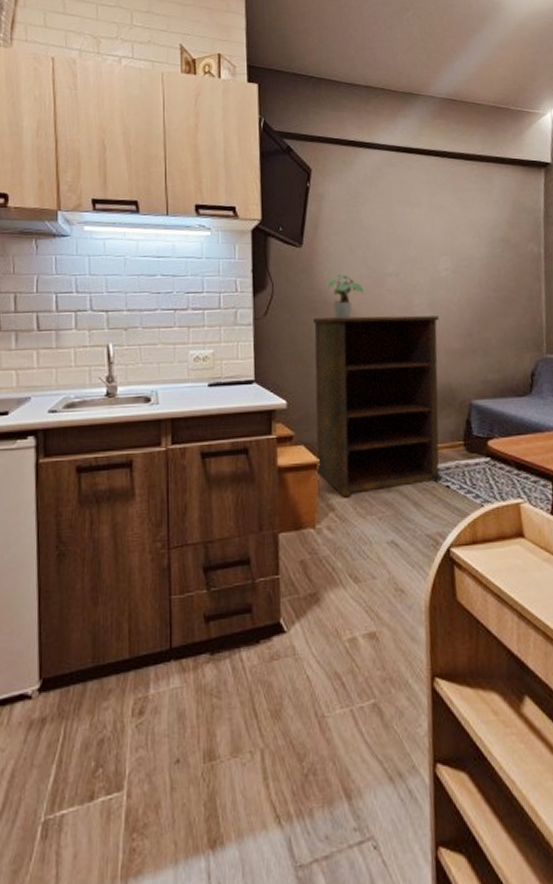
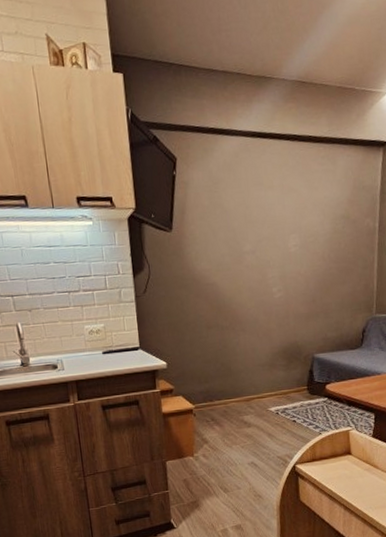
shelving unit: present [312,315,442,498] -> none [184,286,290,433]
potted plant: present [328,274,363,319] -> none [195,254,226,293]

